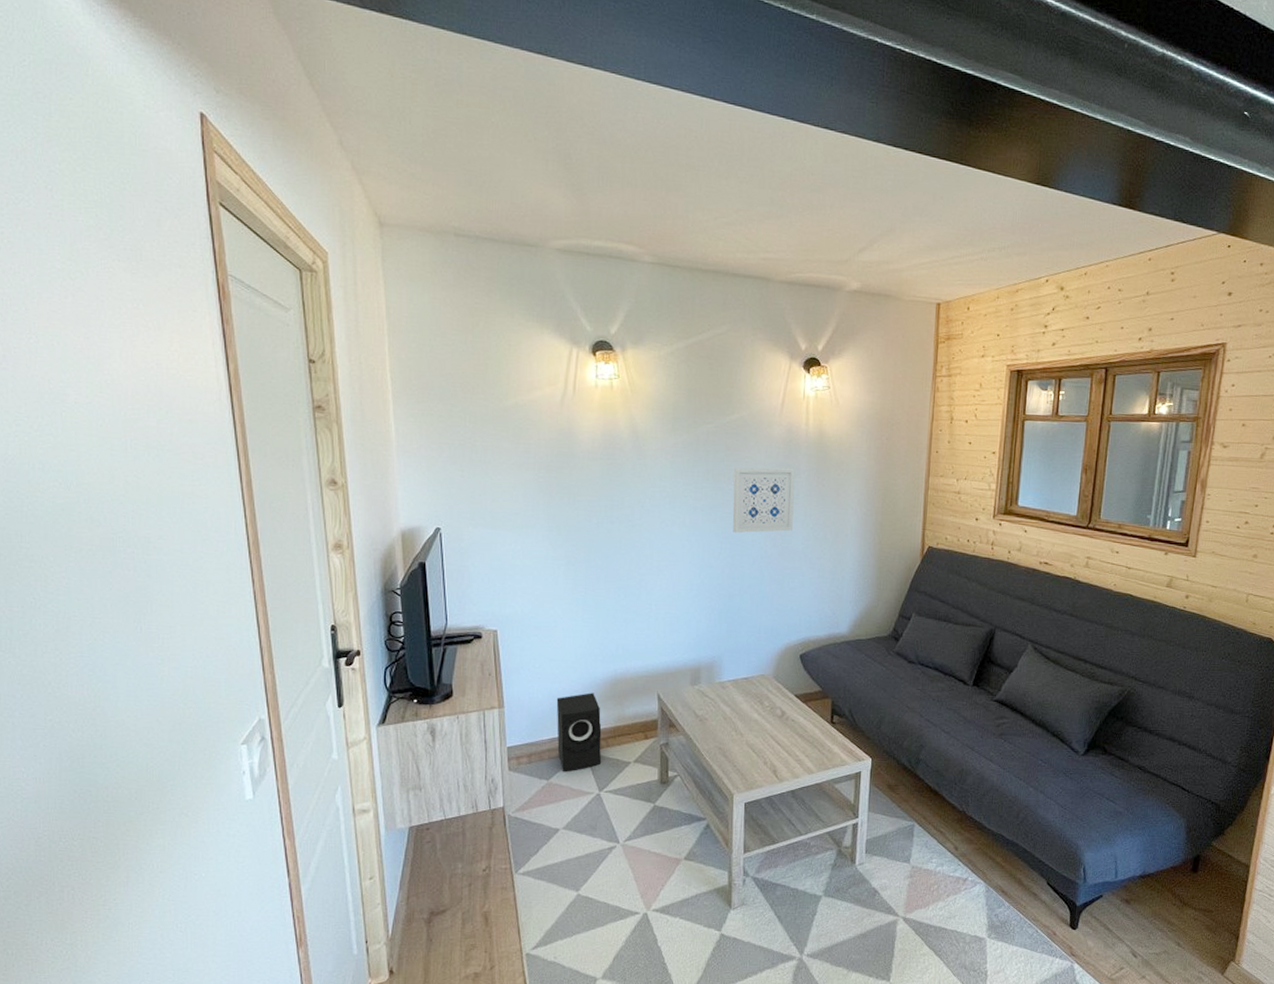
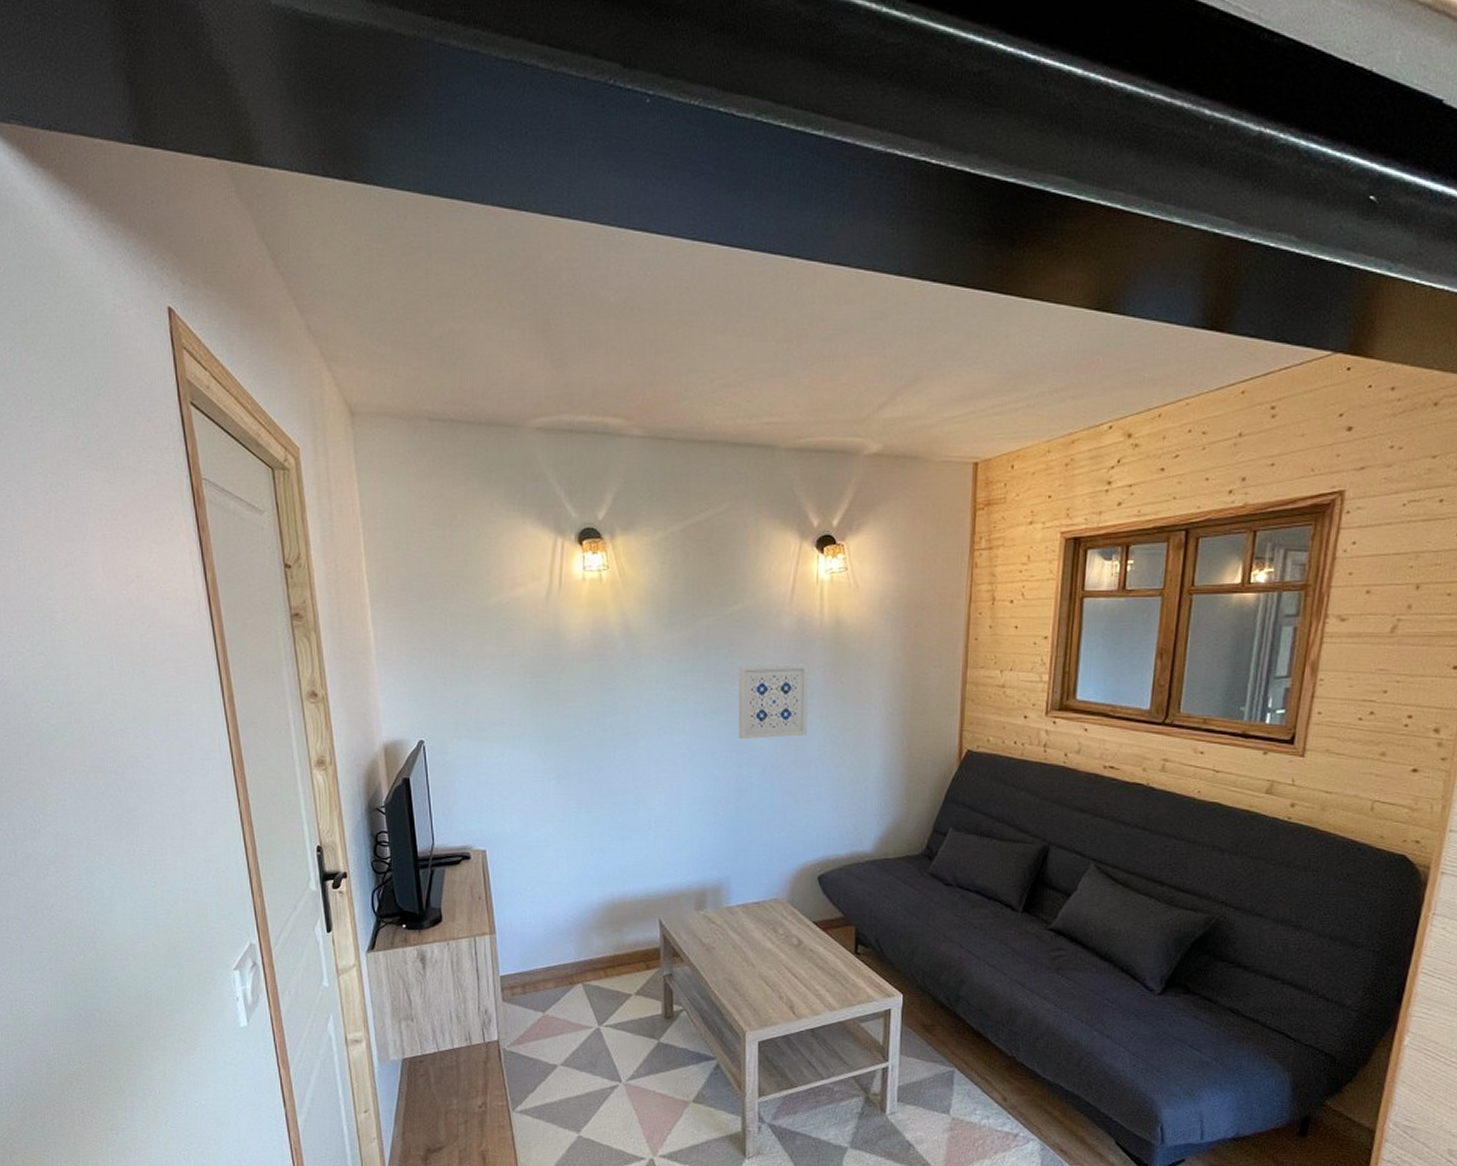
speaker: present [556,693,602,771] -> none [550,918,601,1003]

